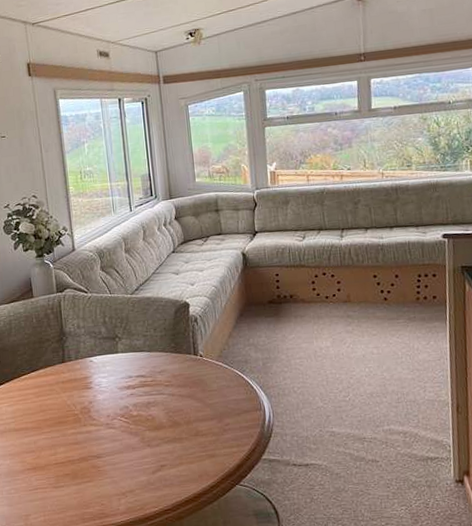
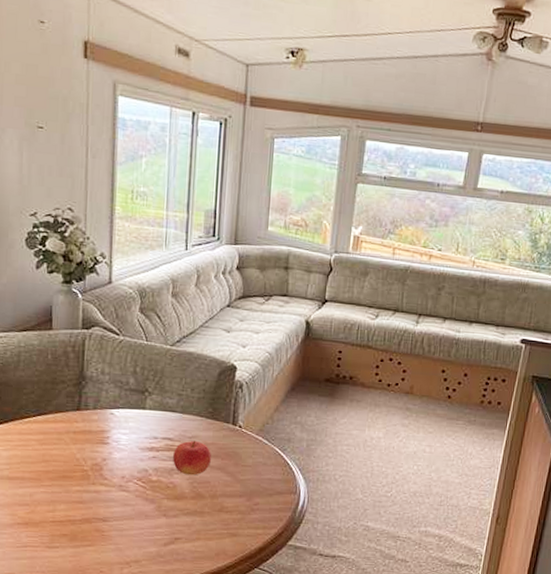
fruit: none [147,374,181,407] -> present [173,440,211,476]

